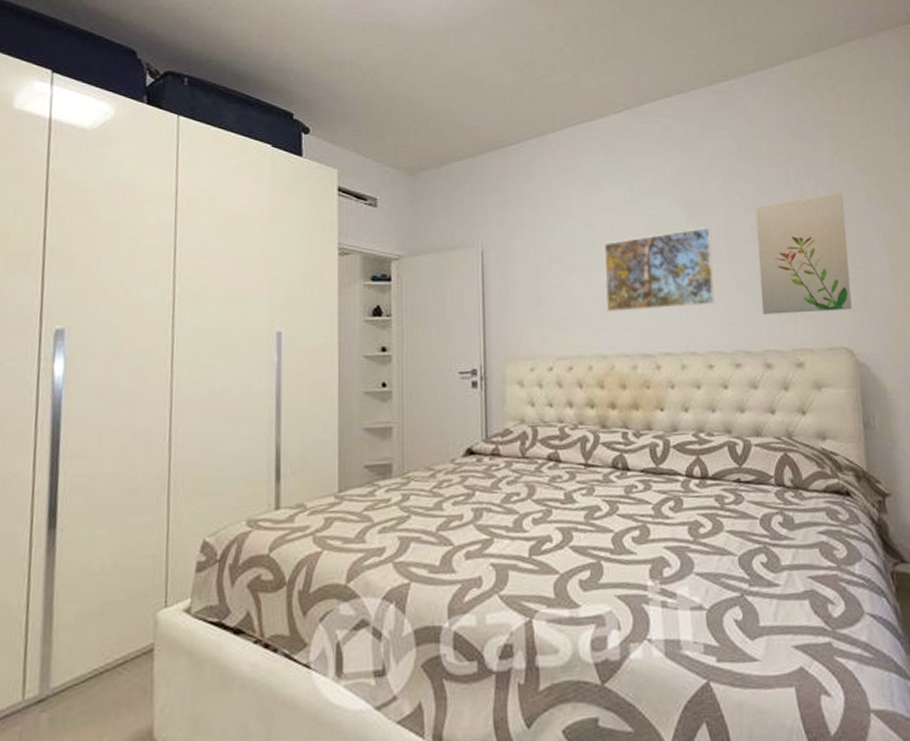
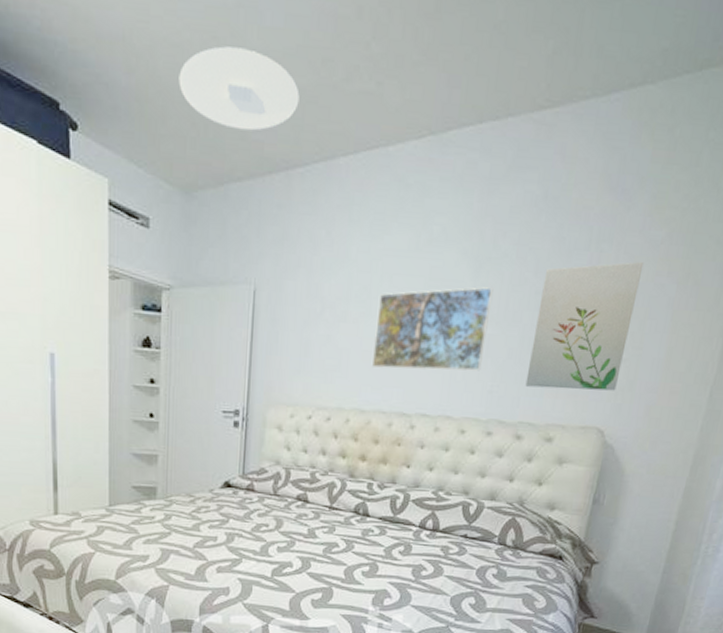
ceiling light: none [400,60,508,120] -> present [178,46,300,131]

